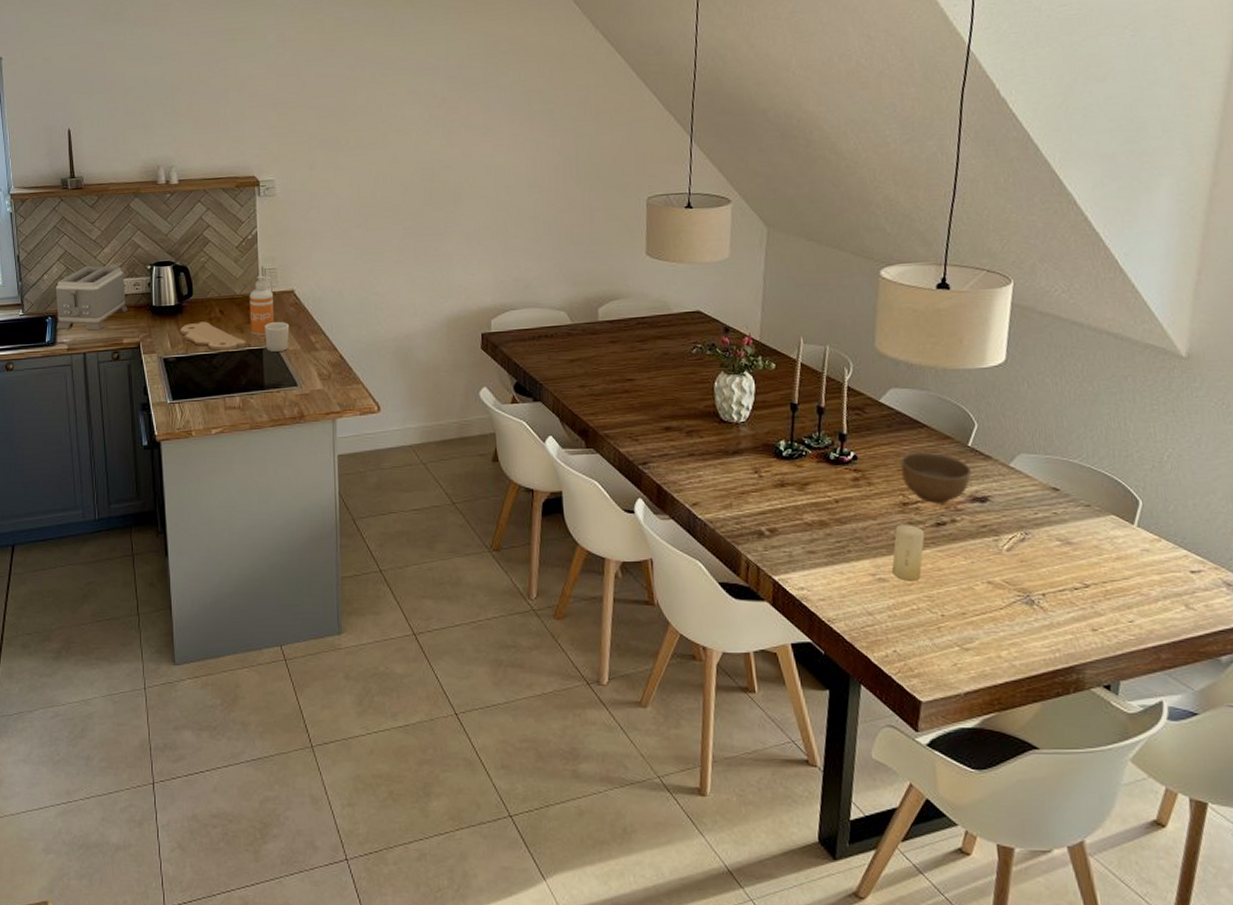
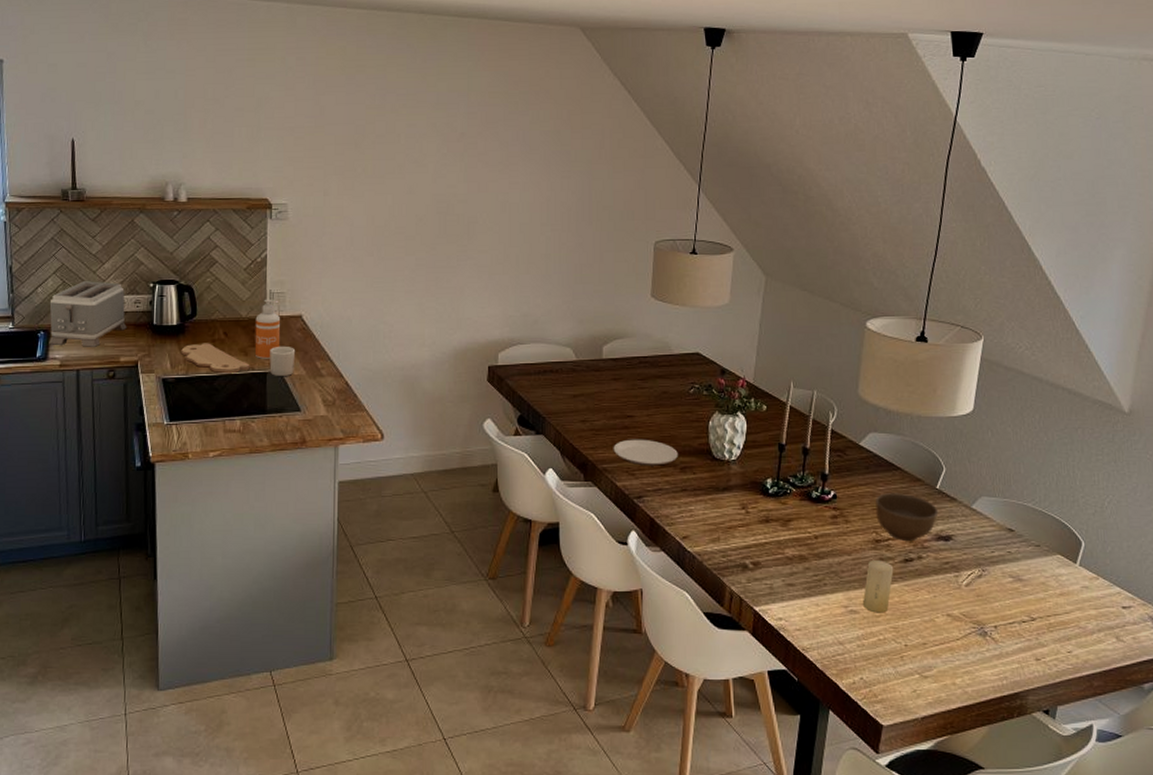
plate: none [614,403,683,431] -> present [613,439,678,466]

